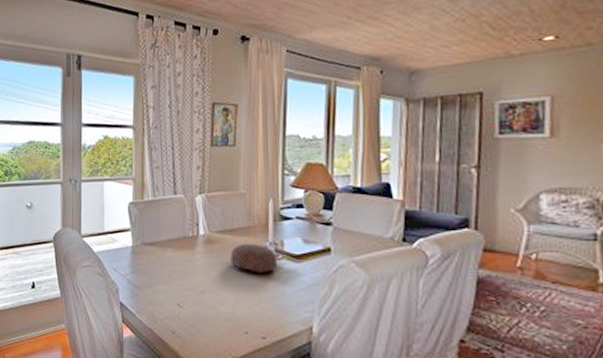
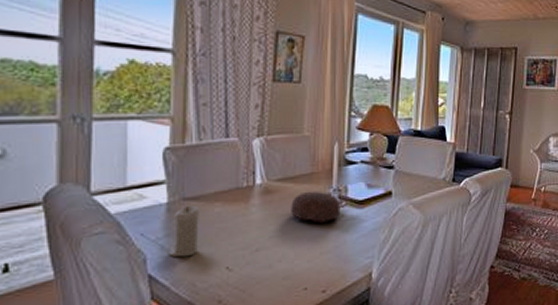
candle: none [134,249,157,291] -> present [169,204,201,258]

